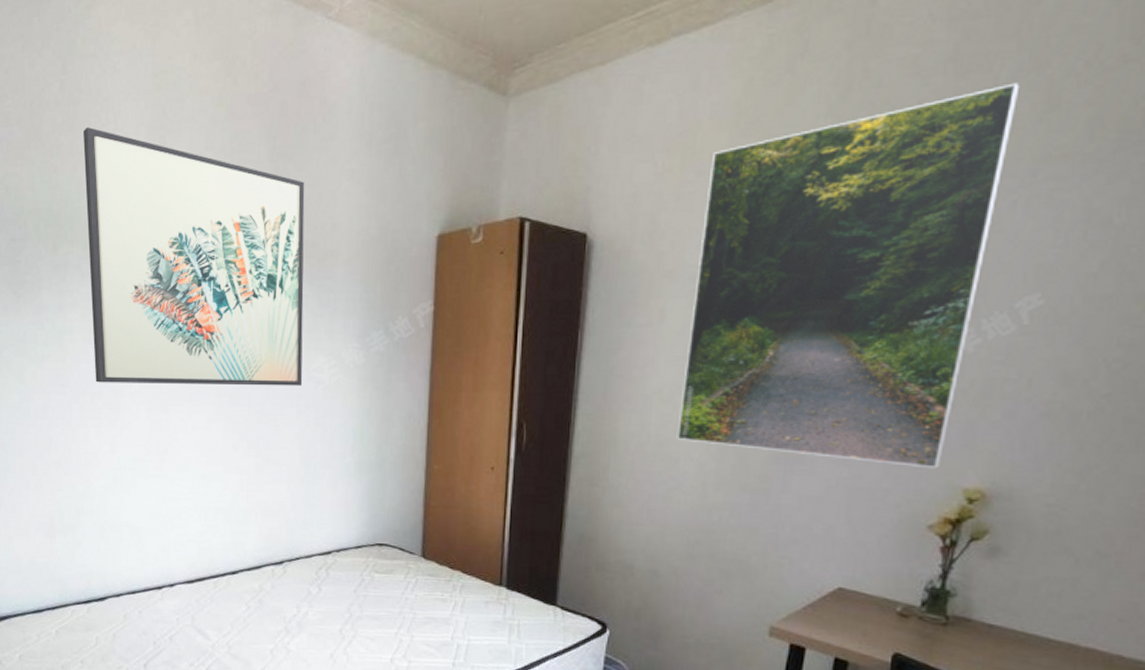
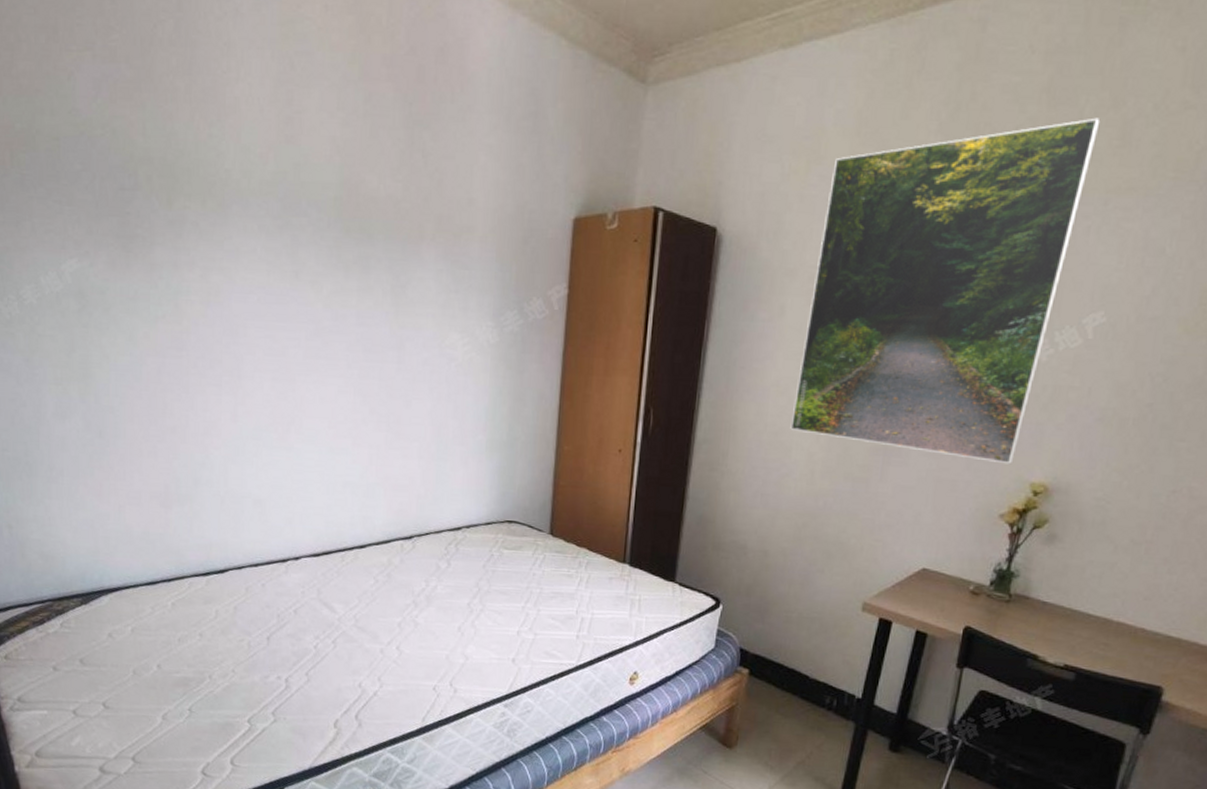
wall art: present [83,127,305,386] -> none [202,73,442,362]

